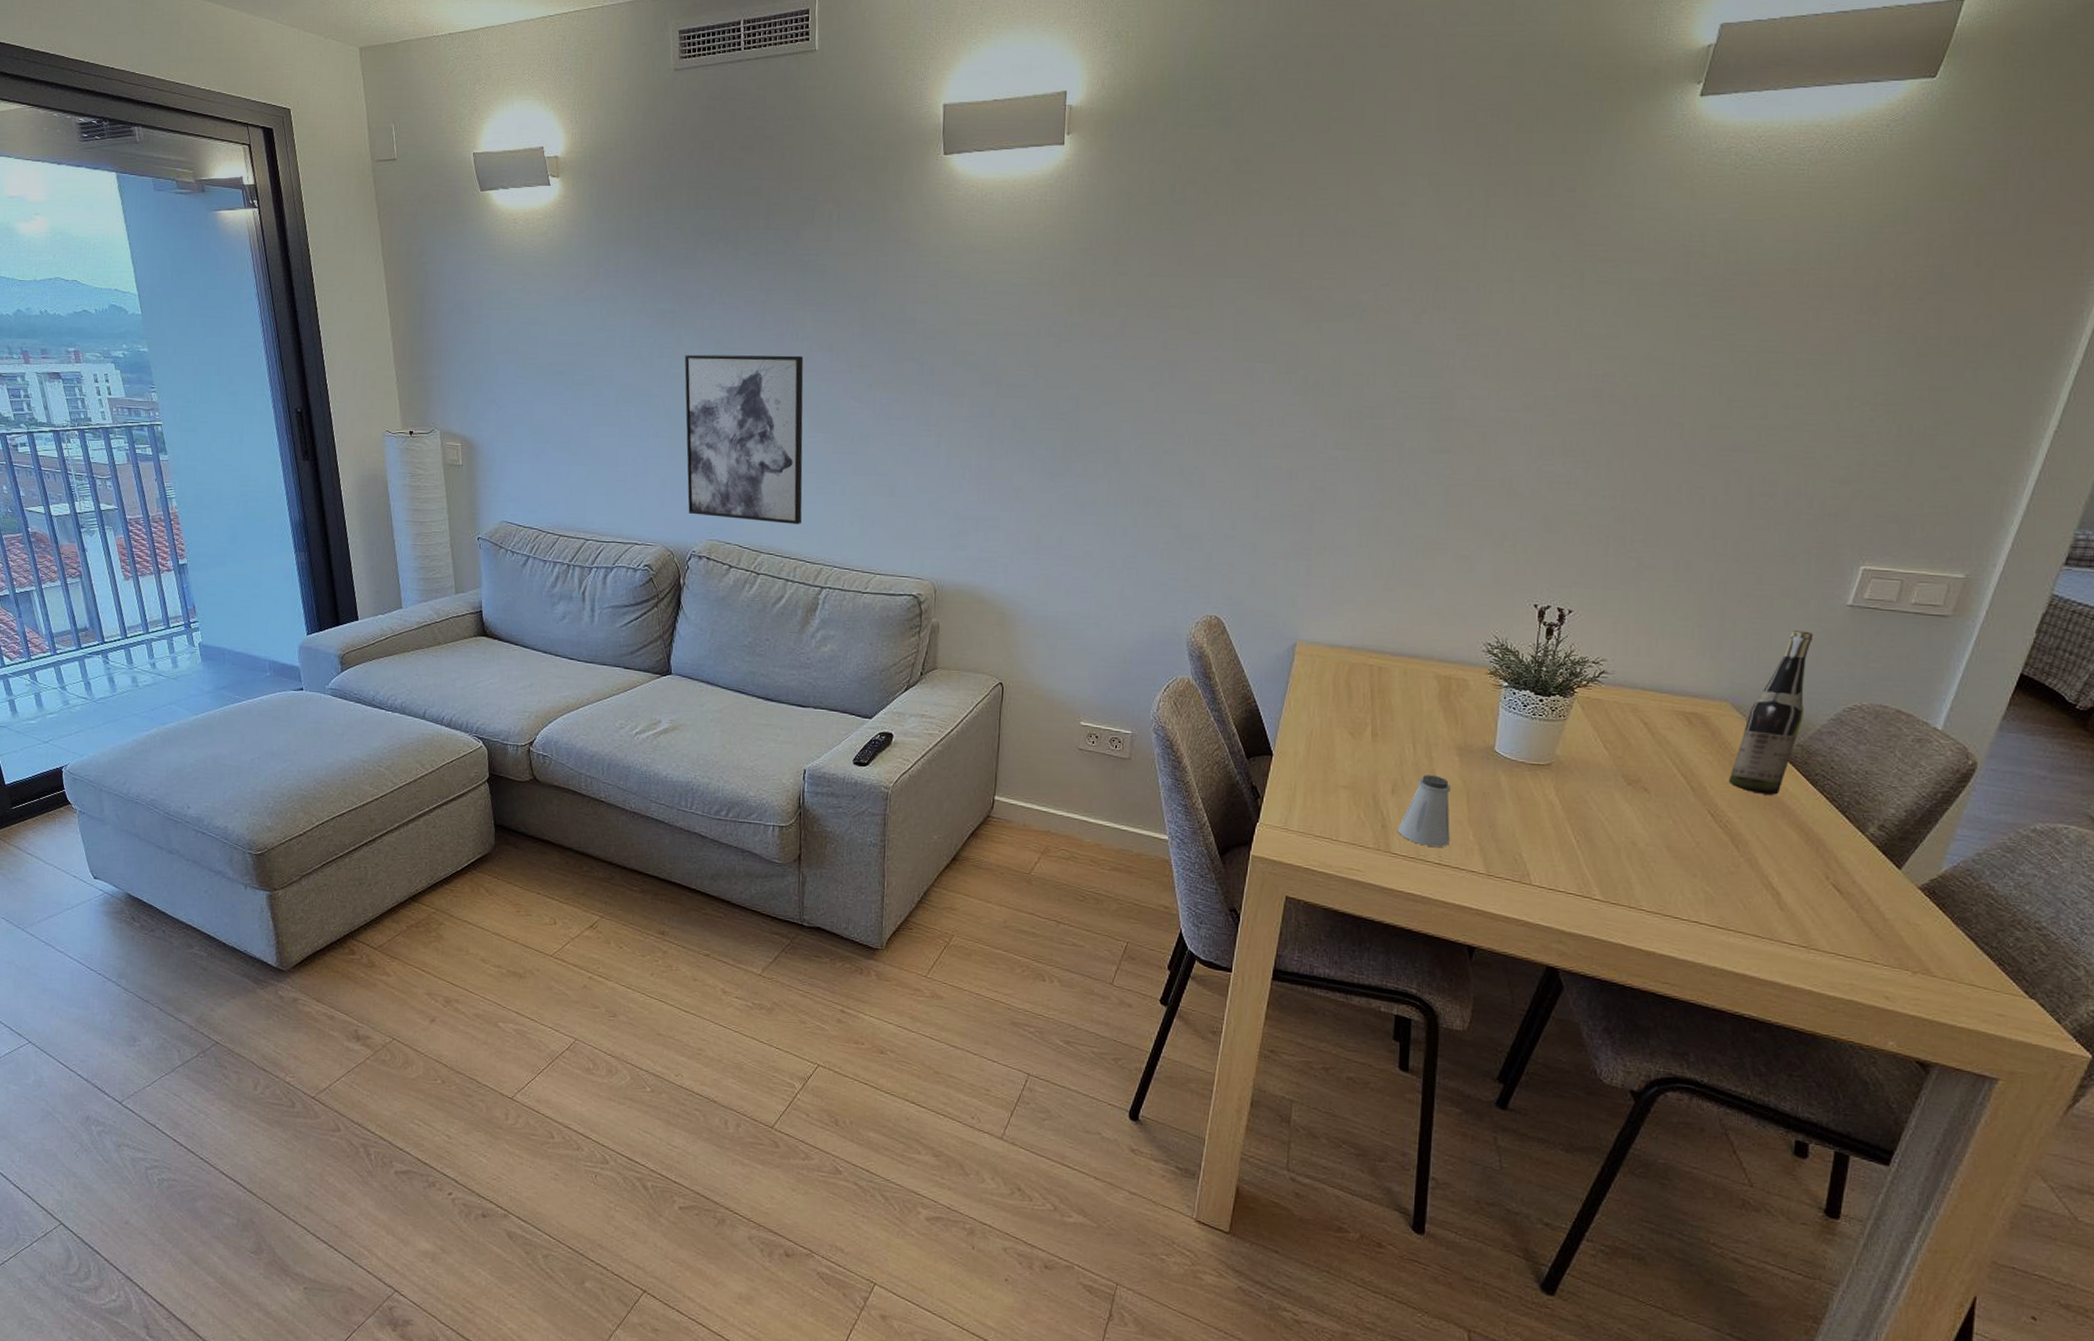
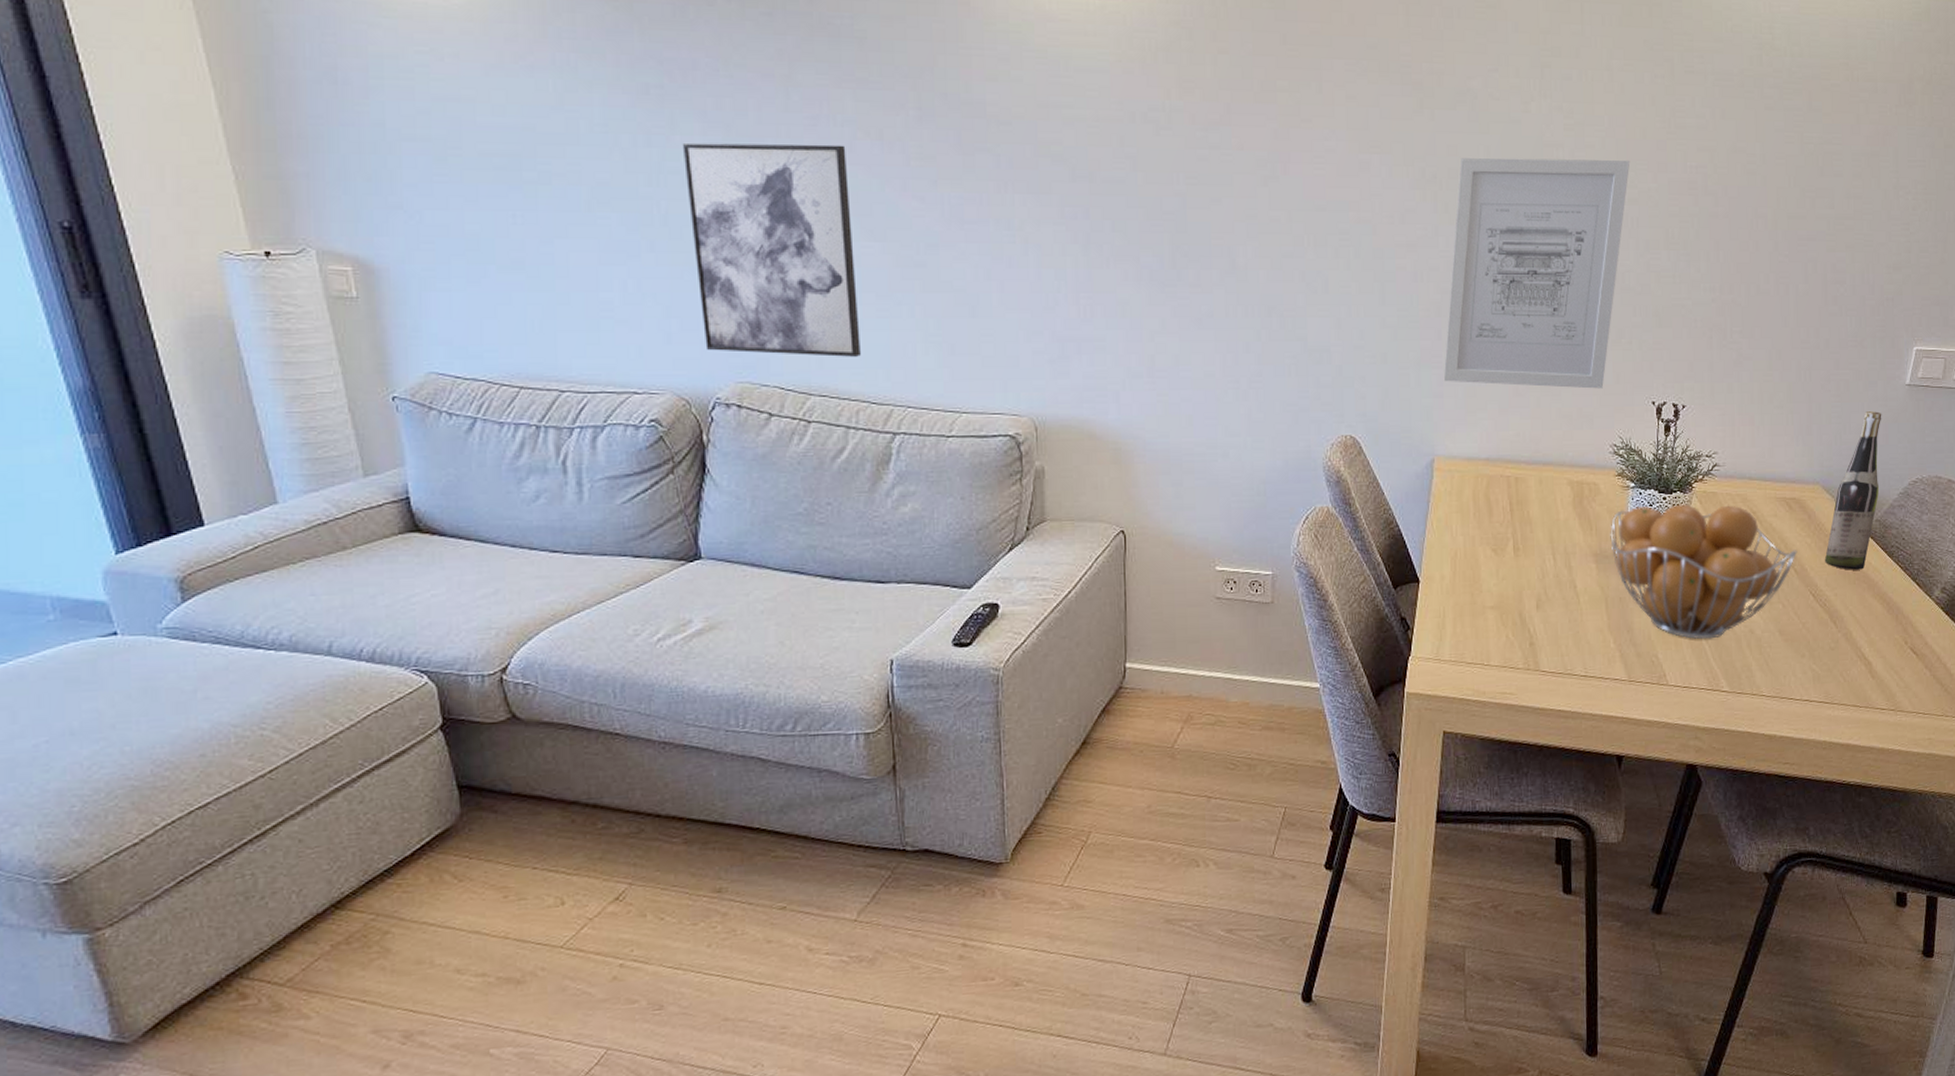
wall art: none [1311,366,1528,589] -> present [1443,158,1630,389]
saltshaker: present [1397,775,1452,847] -> none [1544,585,1593,659]
fruit basket: none [1477,705,1696,846] -> present [1610,504,1798,640]

